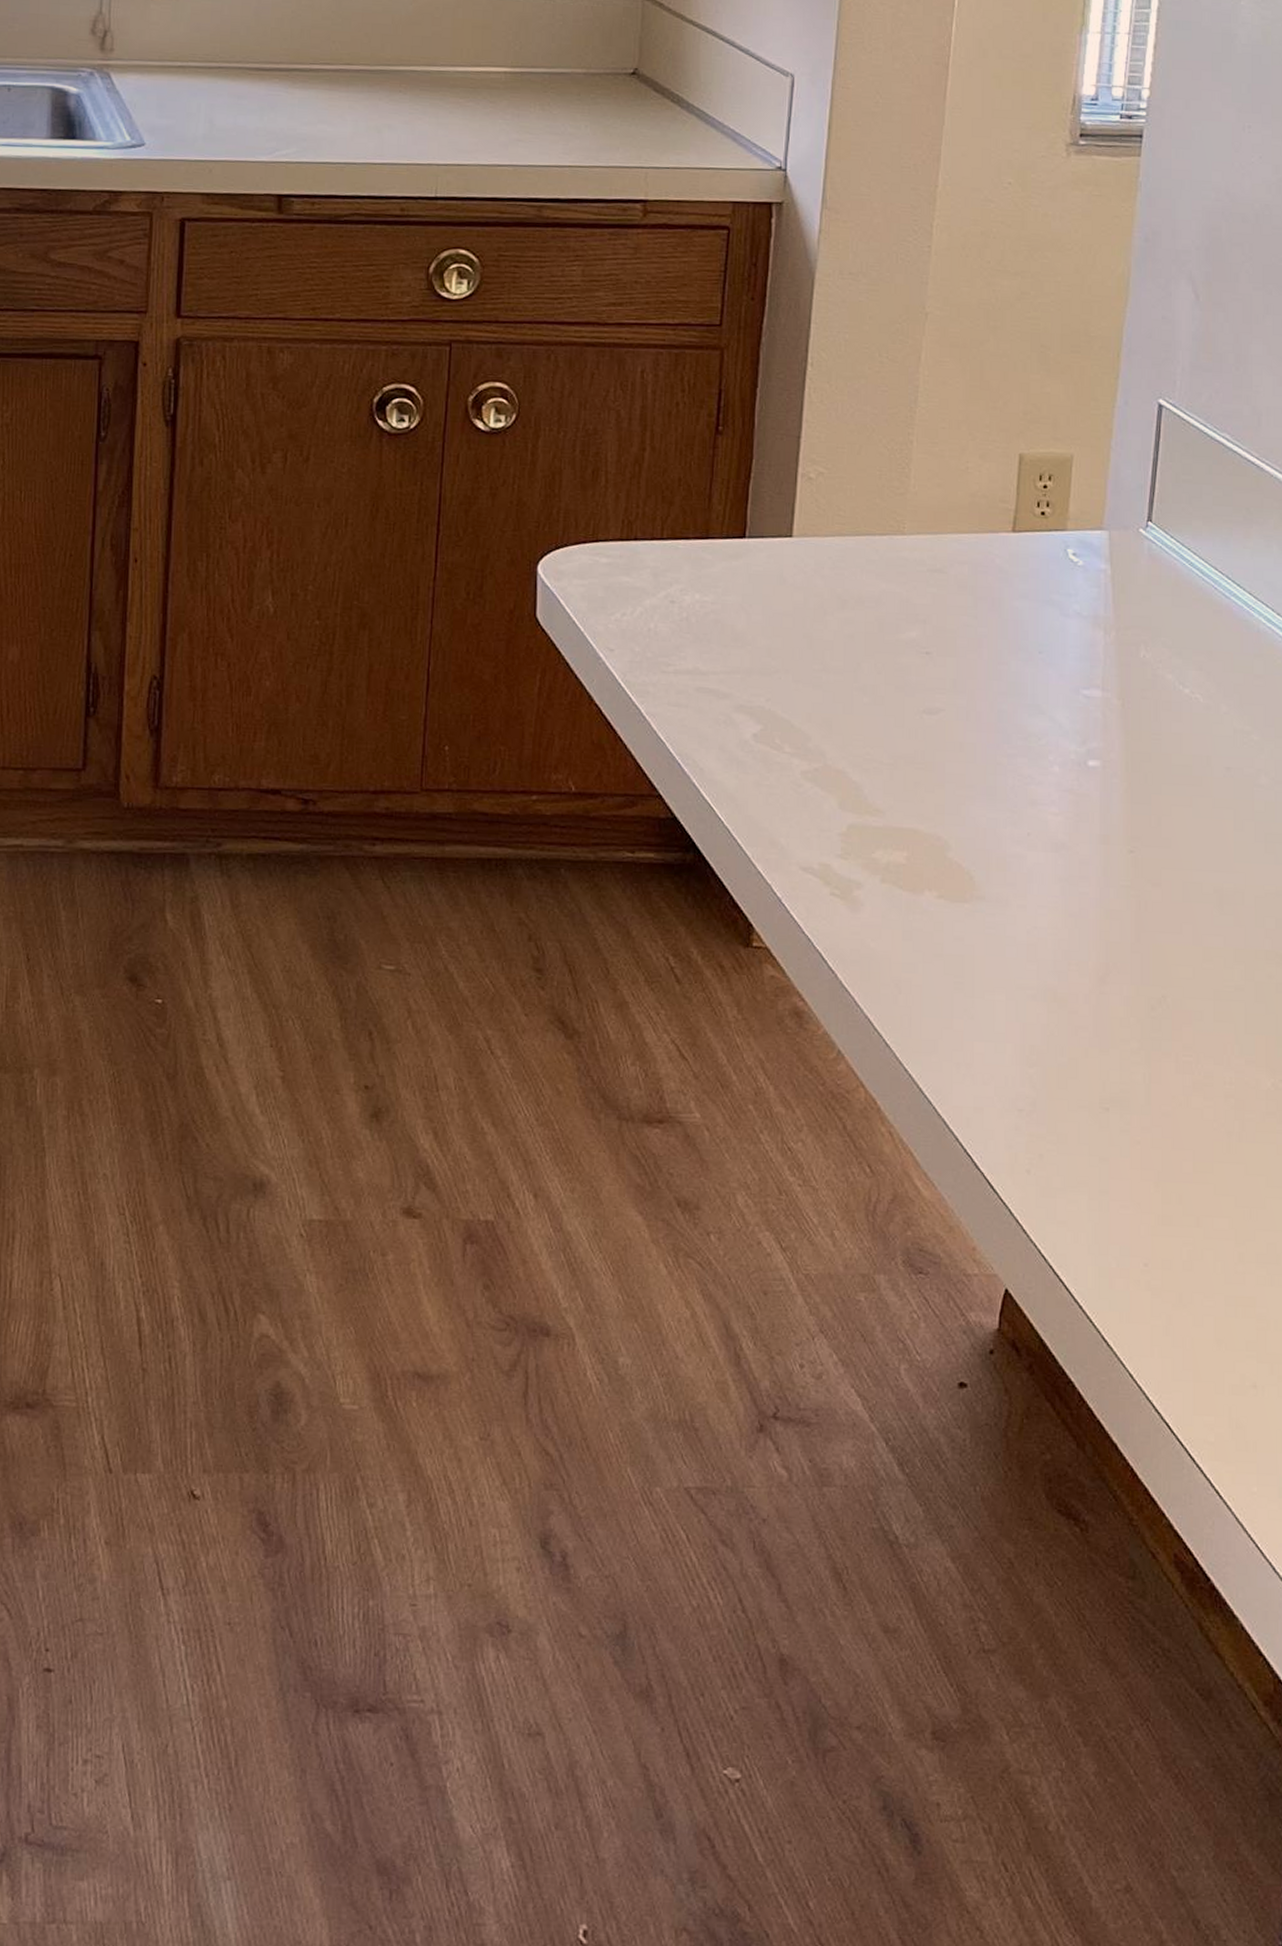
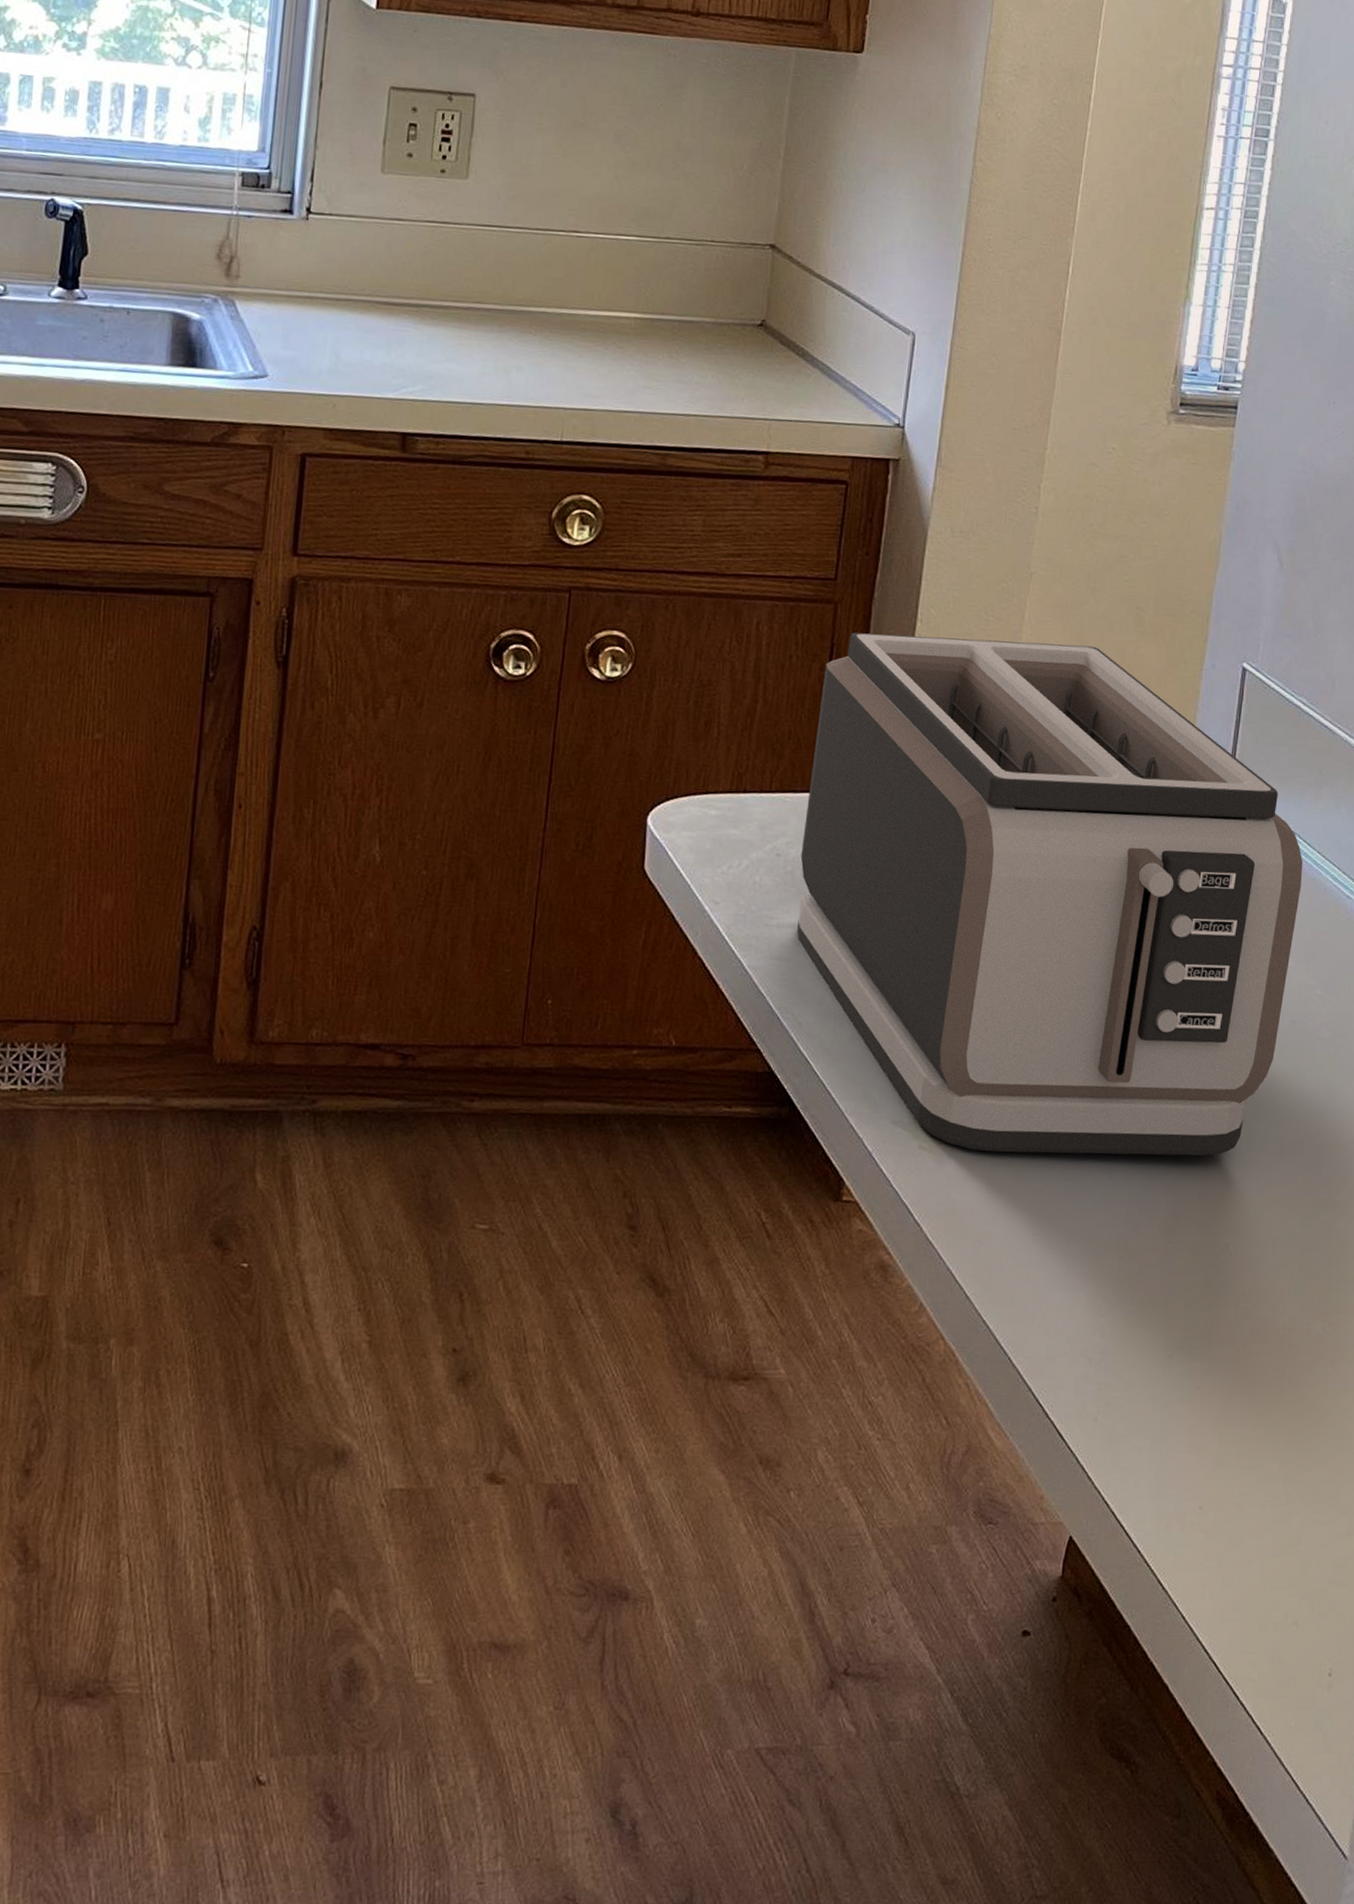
toaster: none [695,378,1233,905] -> present [797,632,1303,1156]

